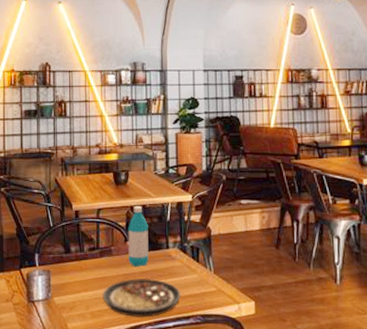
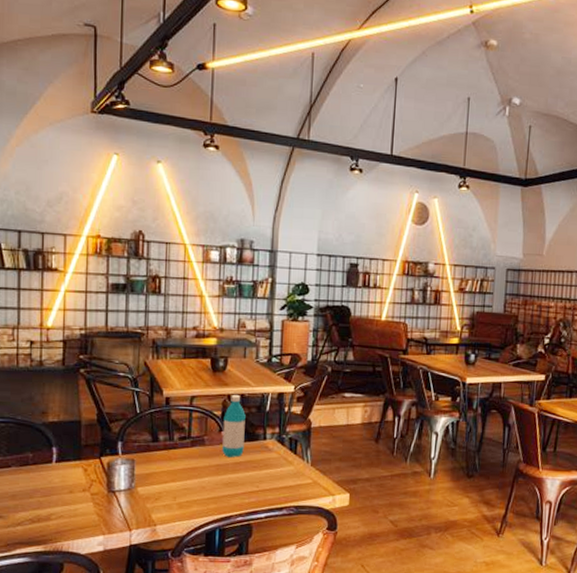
plate: present [103,278,181,317] -> none [192,469,276,508]

